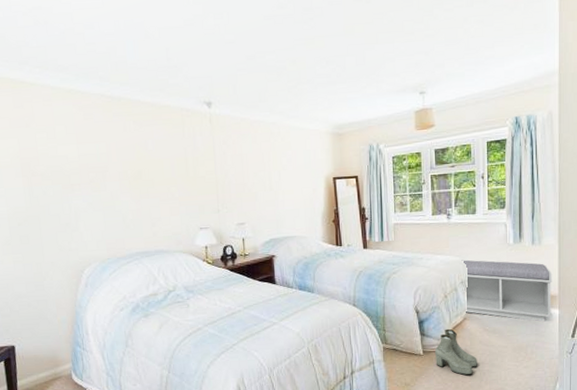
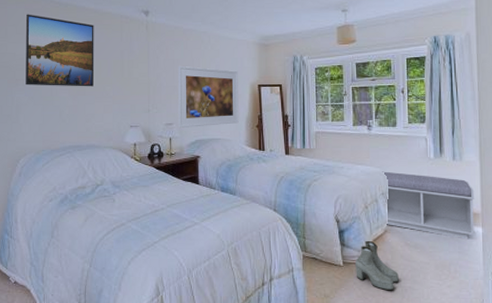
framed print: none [75,111,157,191] -> present [25,14,95,87]
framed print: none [247,161,314,228] -> present [178,65,239,129]

